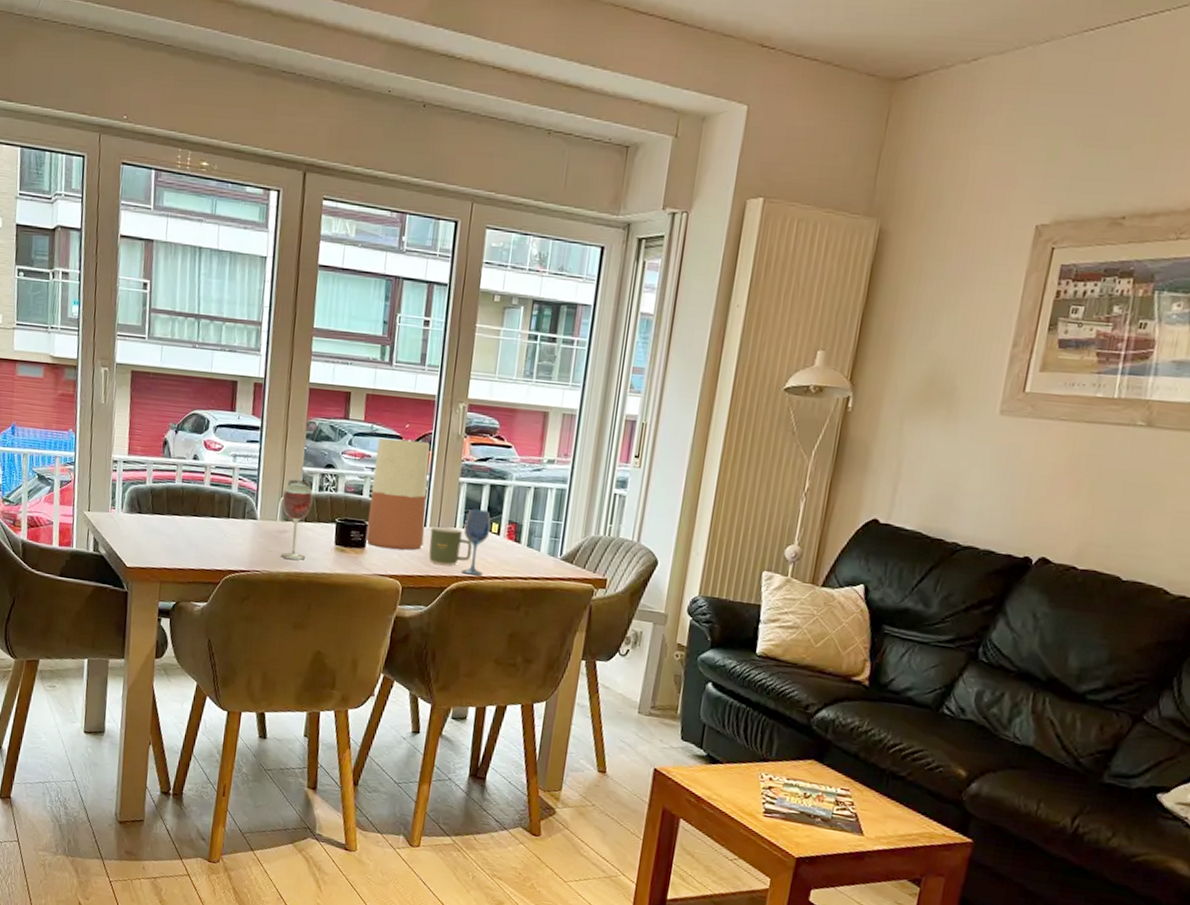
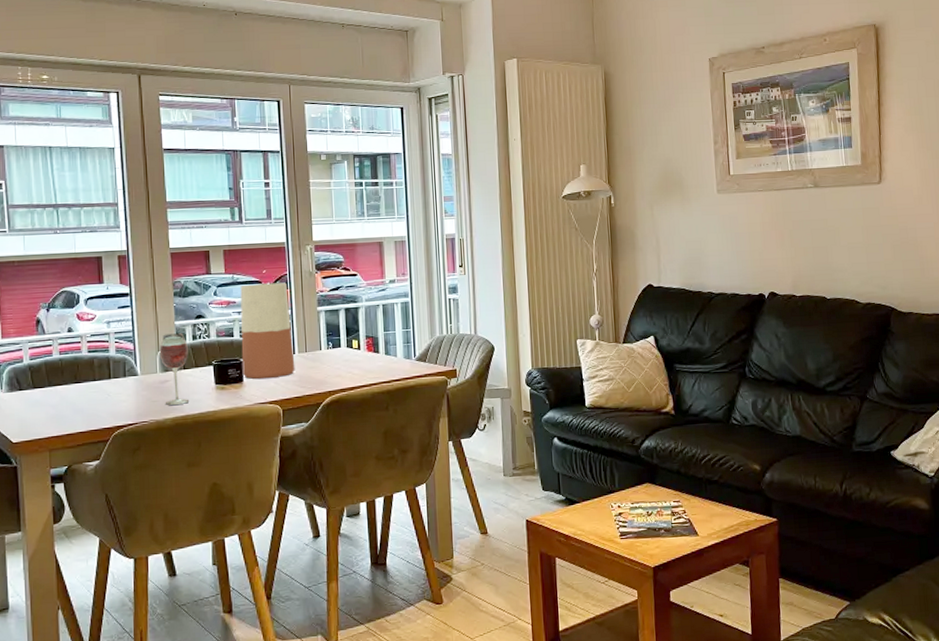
mug: present [428,527,472,566] -> none [299,351,338,384]
wineglass: present [461,508,491,576] -> none [328,331,352,388]

